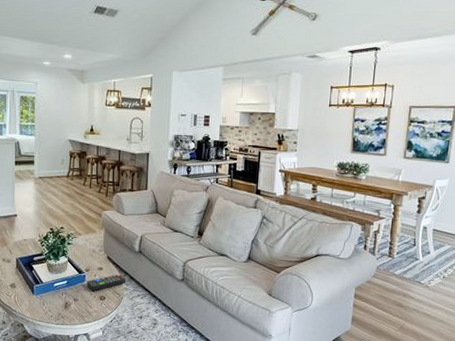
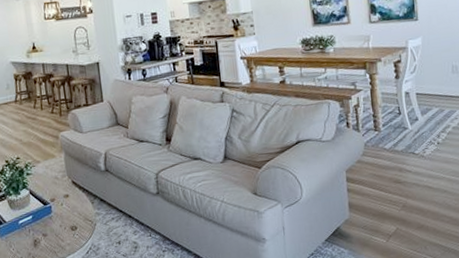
remote control: present [86,274,126,291] -> none [53,199,97,222]

